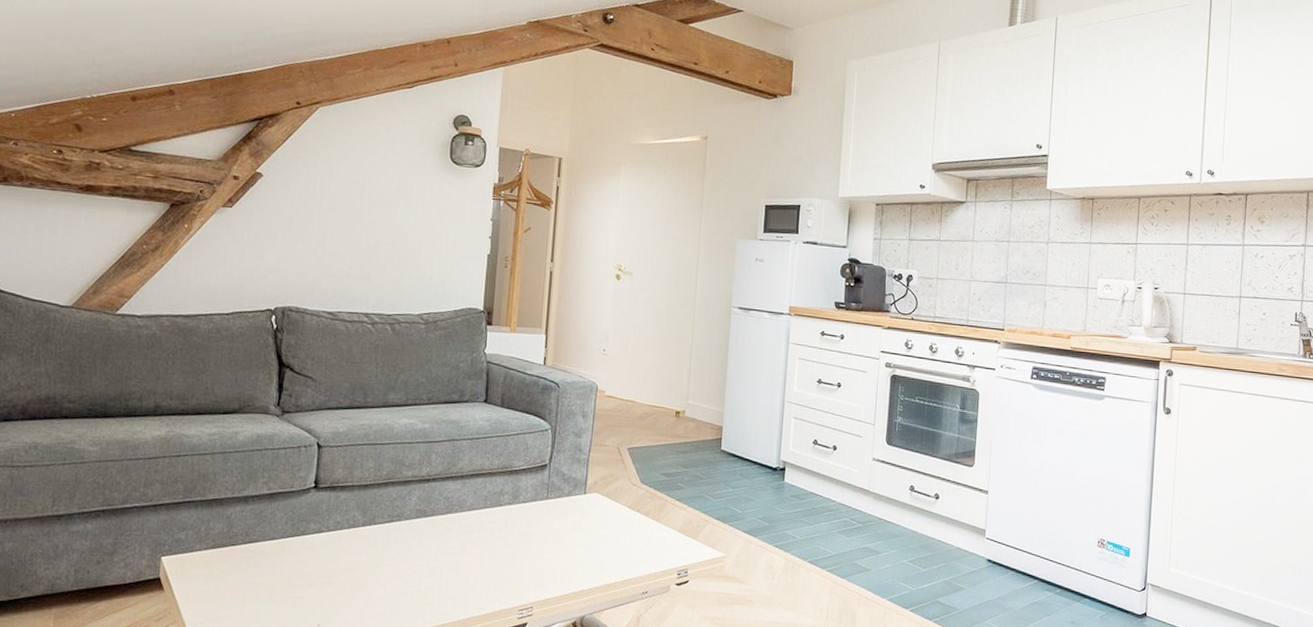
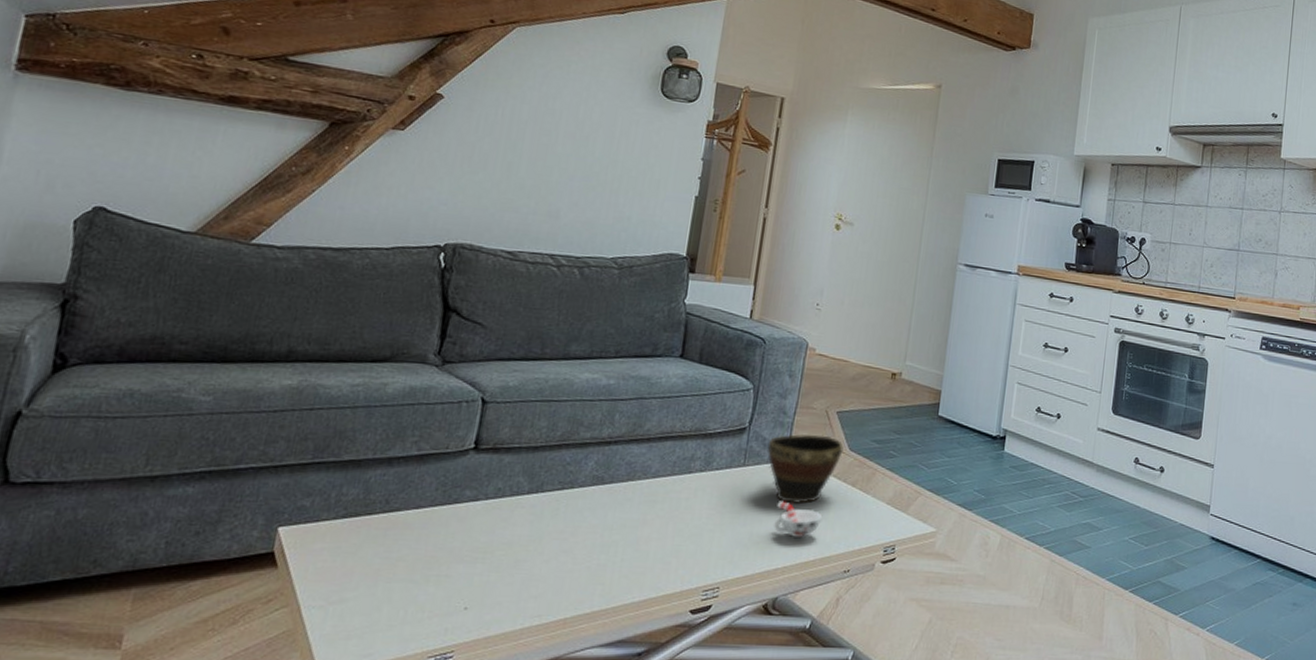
bowl: none [567,469,636,533] -> present [767,434,844,505]
cup: none [577,530,620,563] -> present [774,501,823,538]

